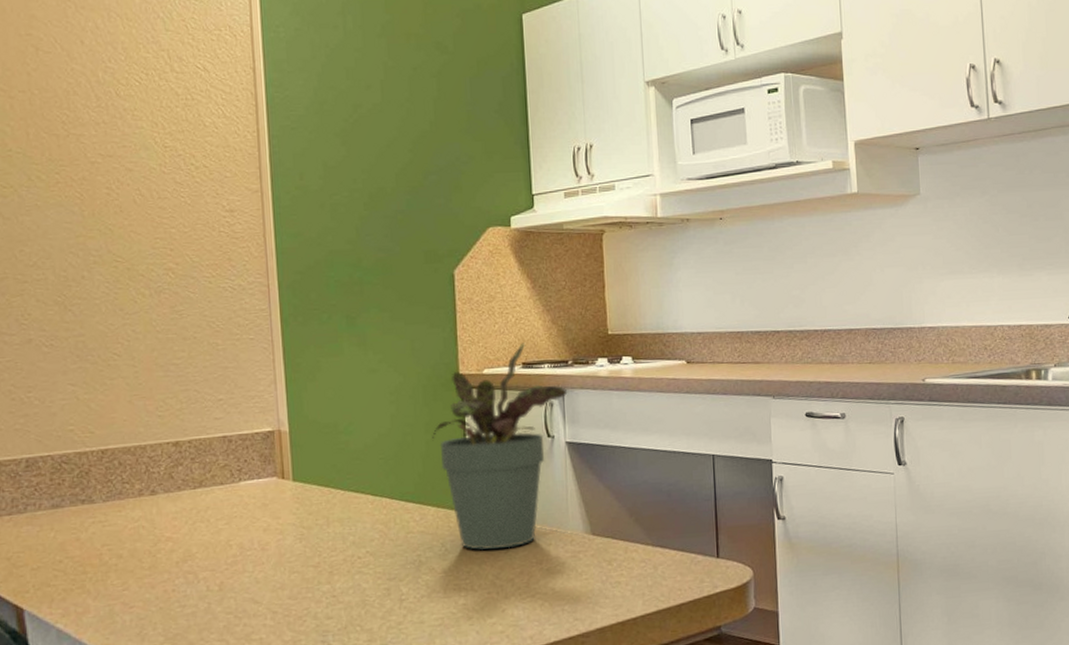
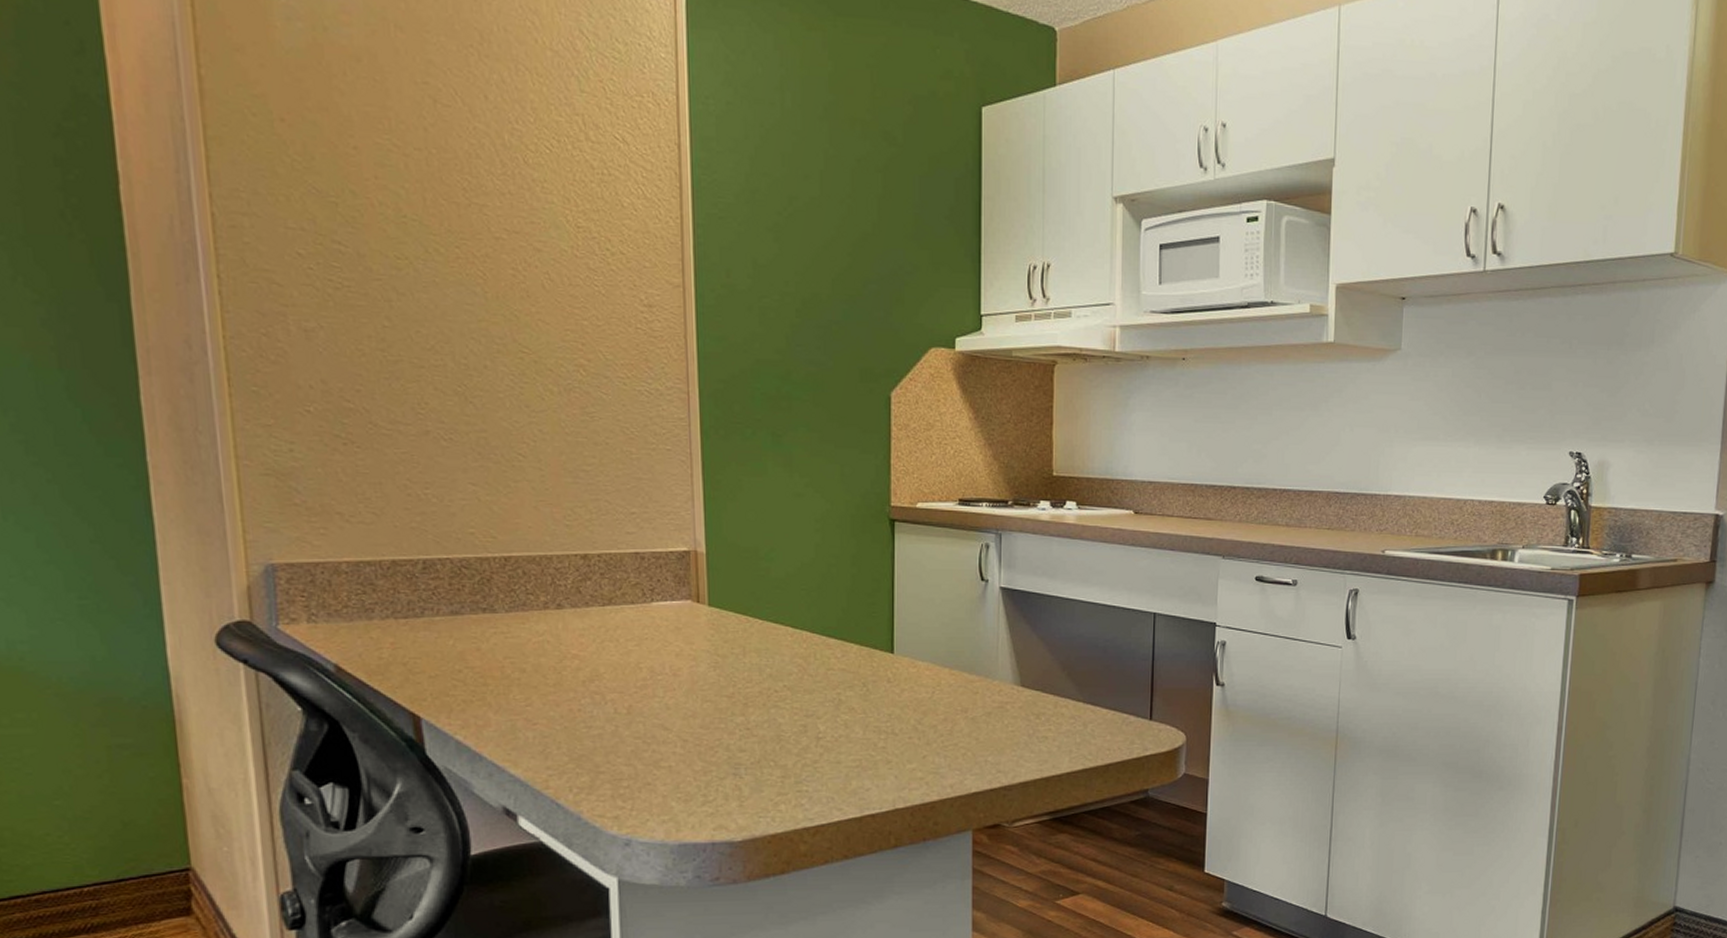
potted plant: present [432,342,568,550] -> none [858,477,1006,694]

